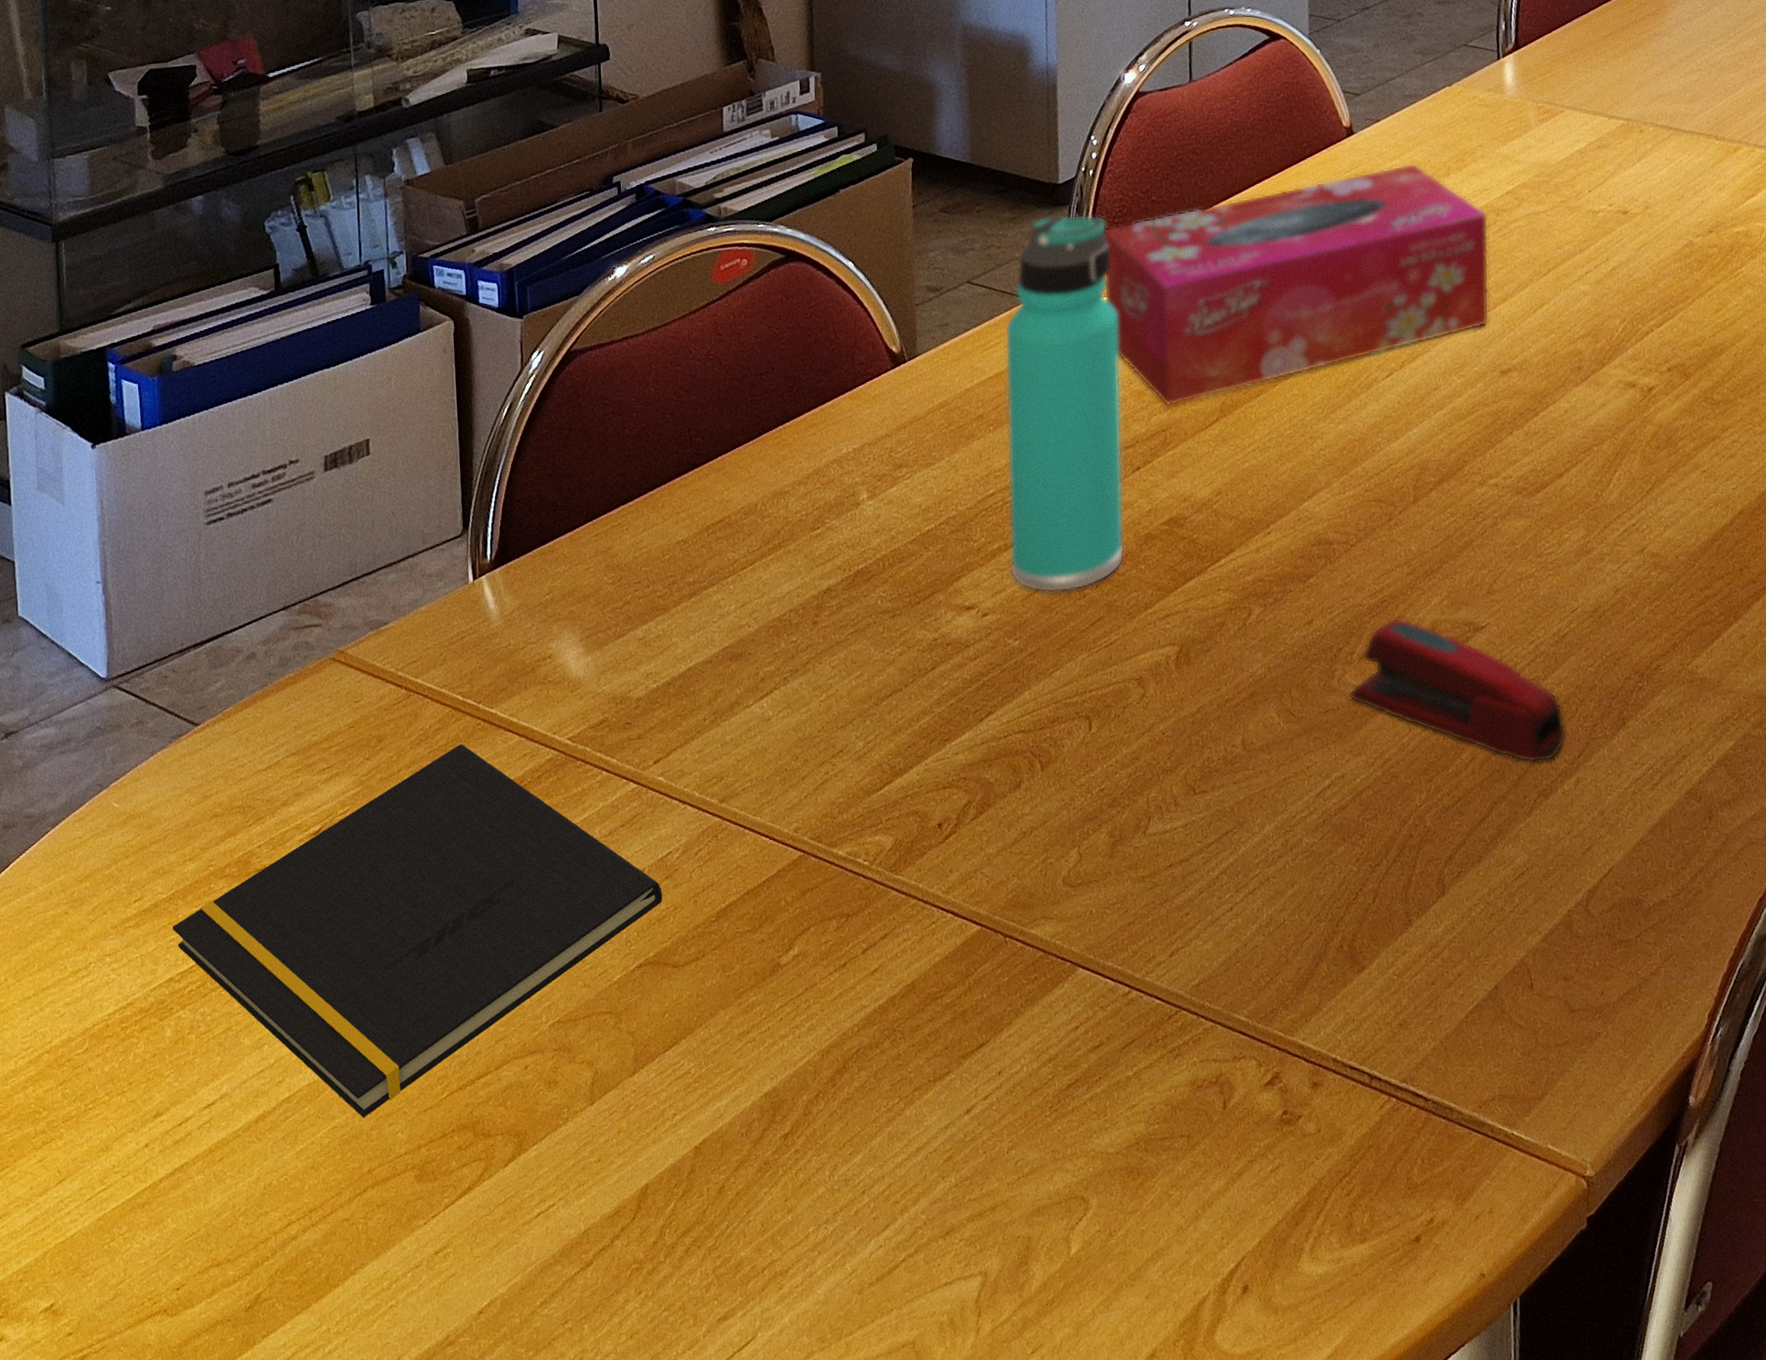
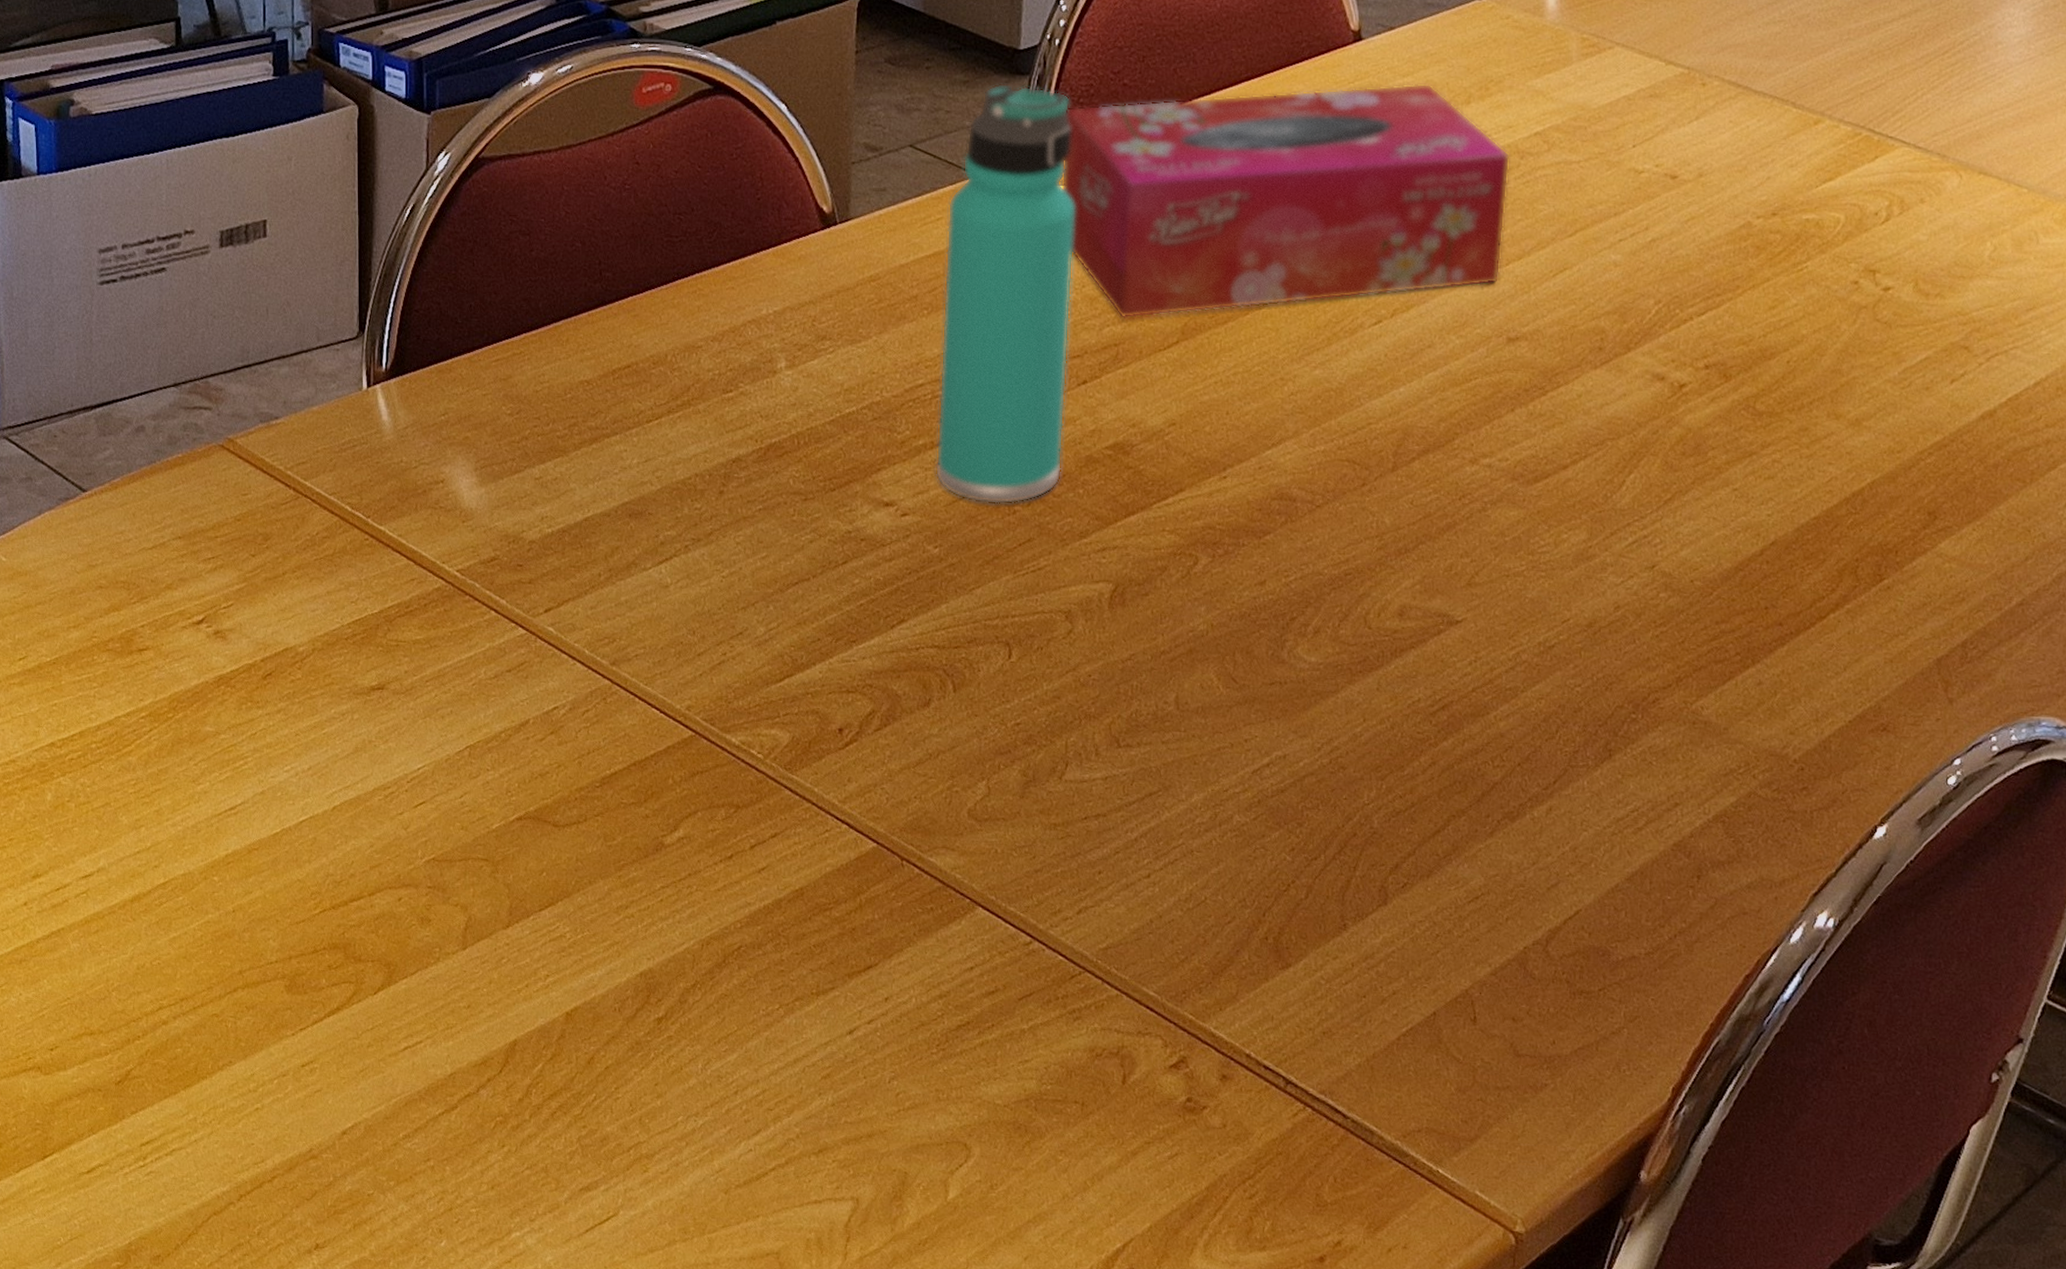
notepad: present [172,744,663,1118] -> none [55,557,546,919]
stapler: present [1348,617,1567,763] -> none [1299,594,1543,782]

